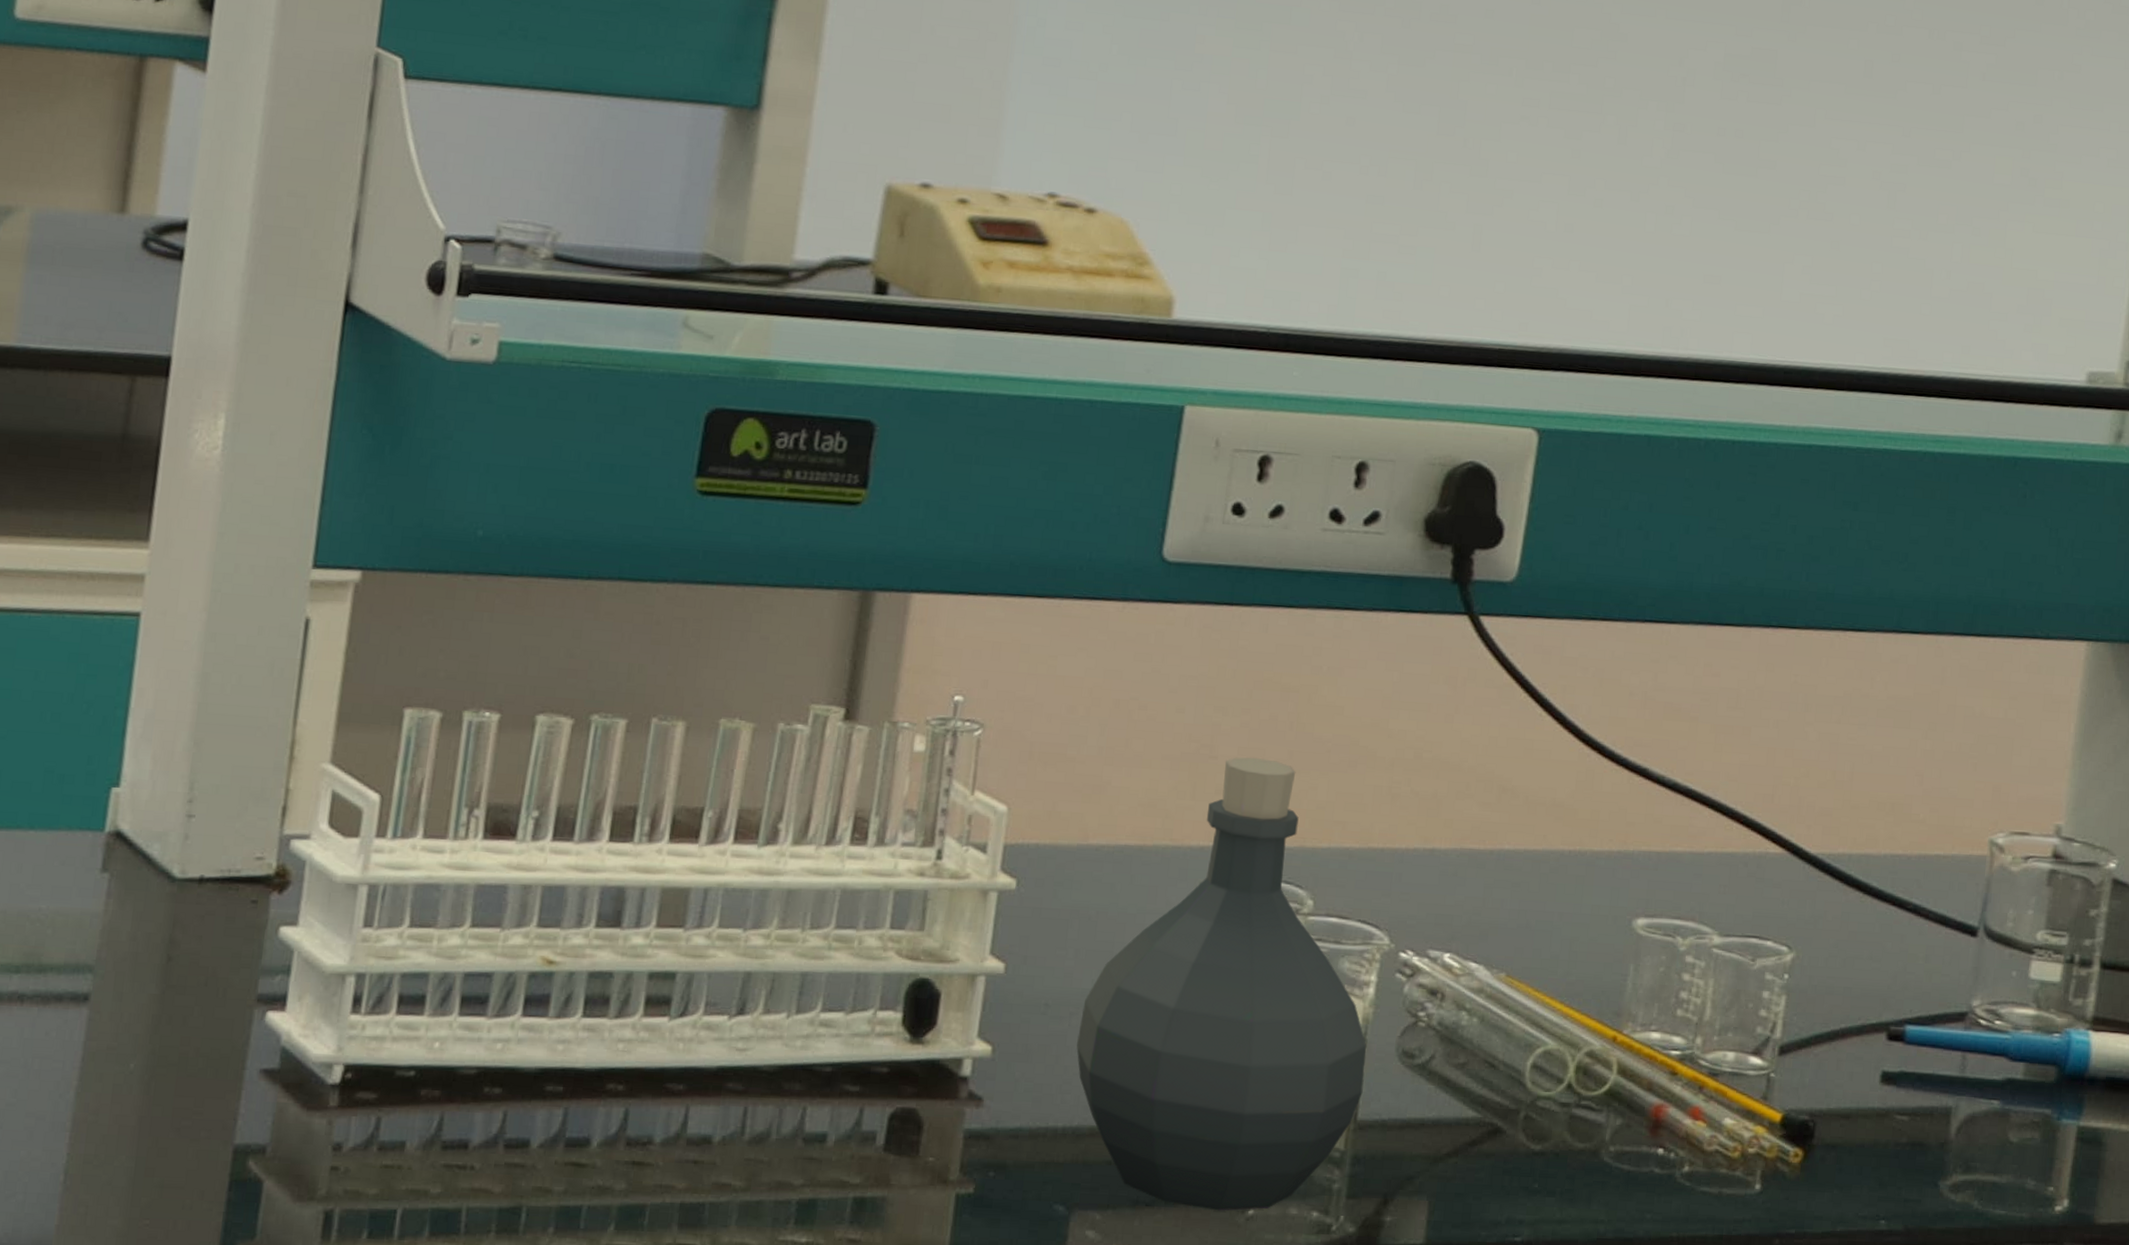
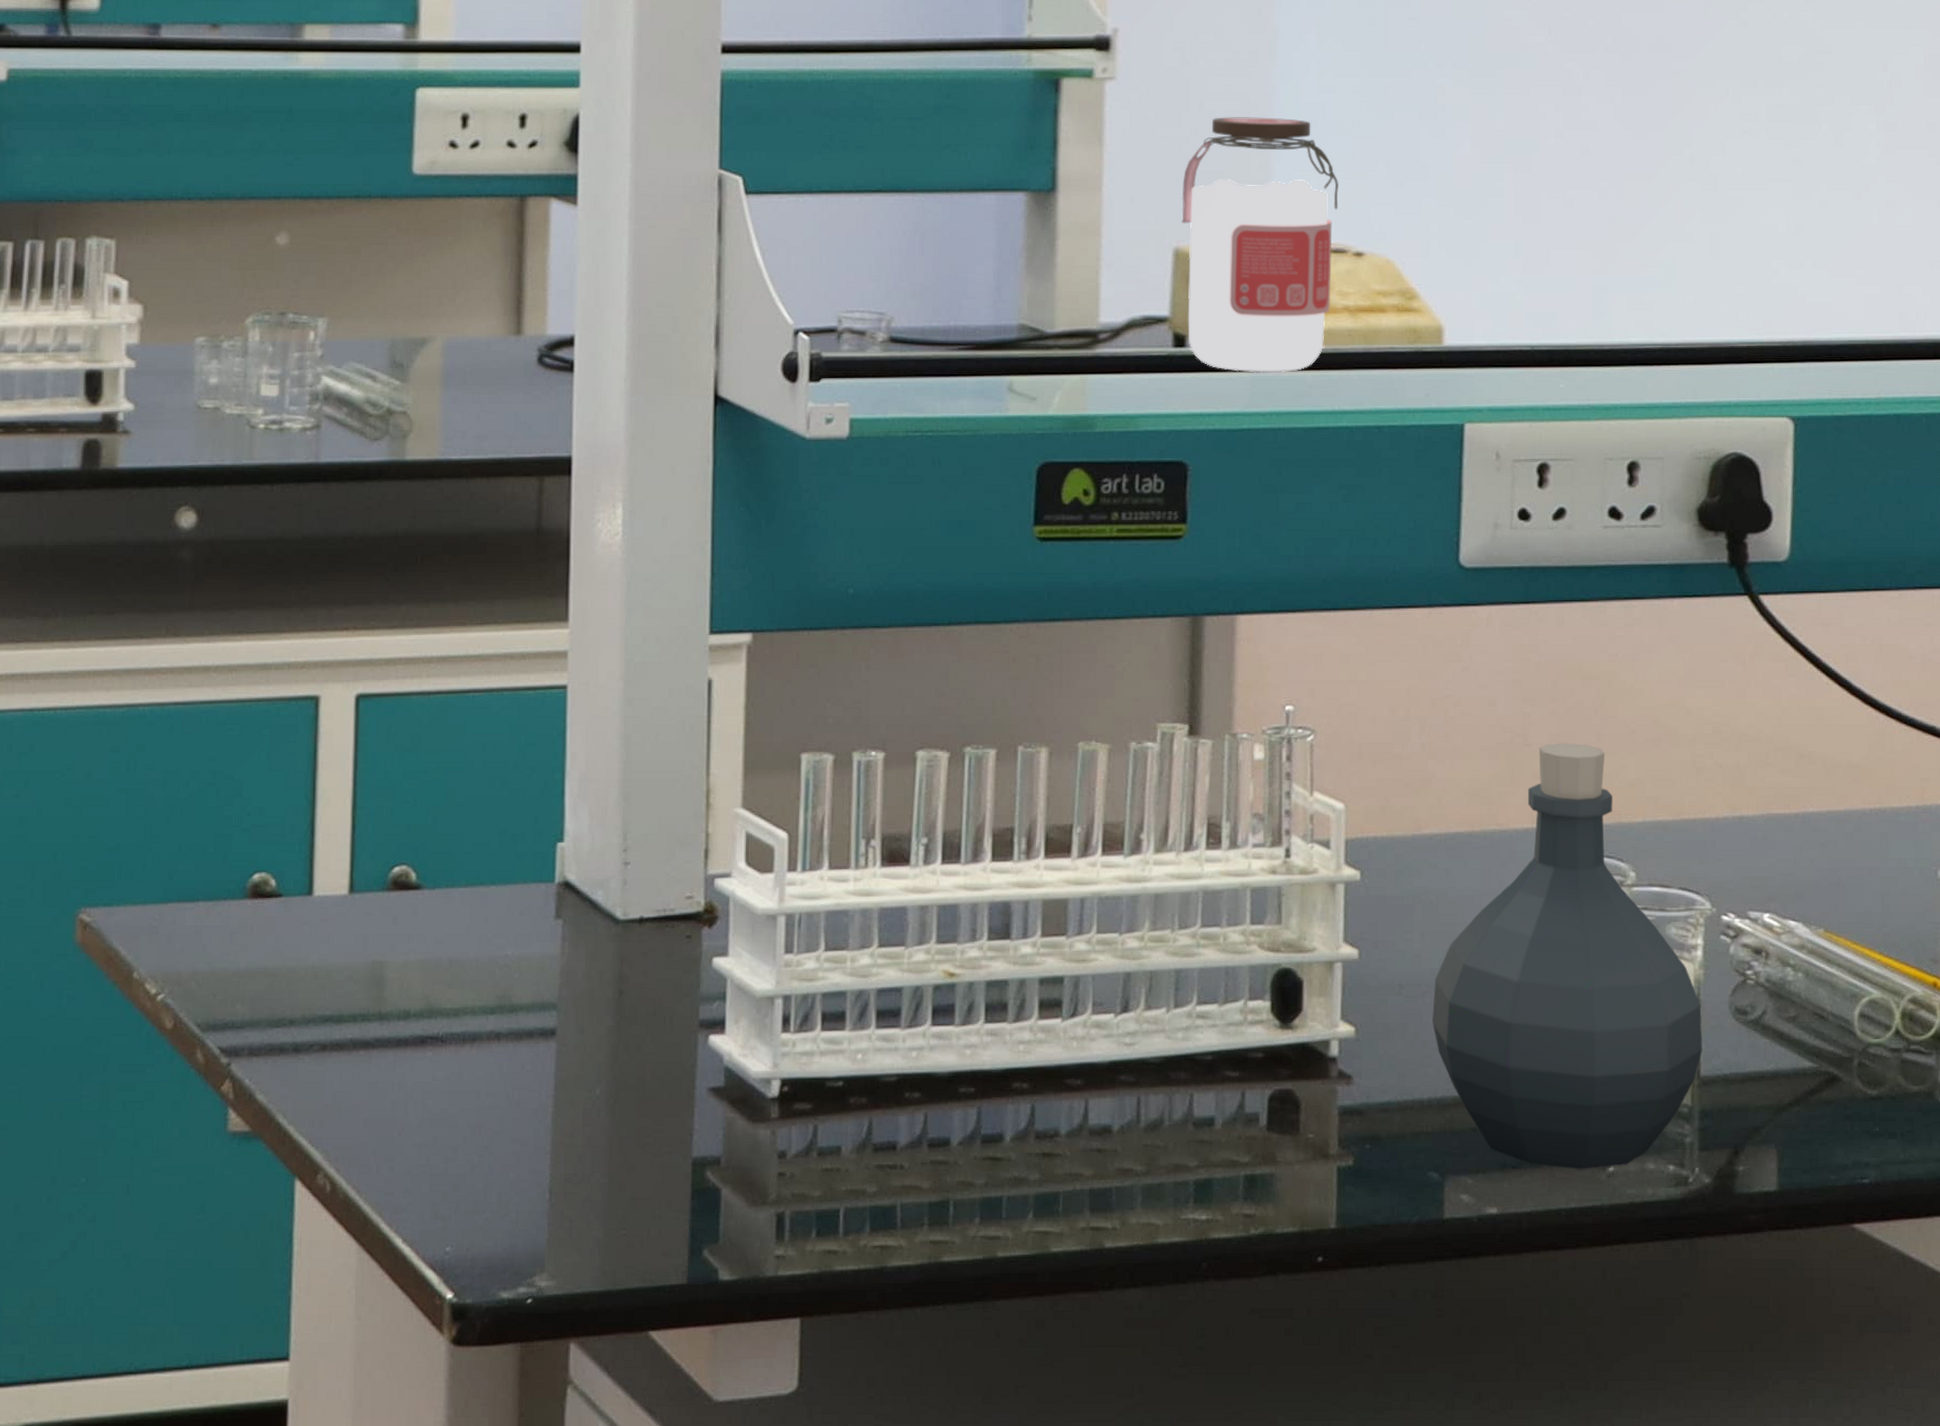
jar: none [891,44,1077,333] -> present [1182,117,1339,373]

